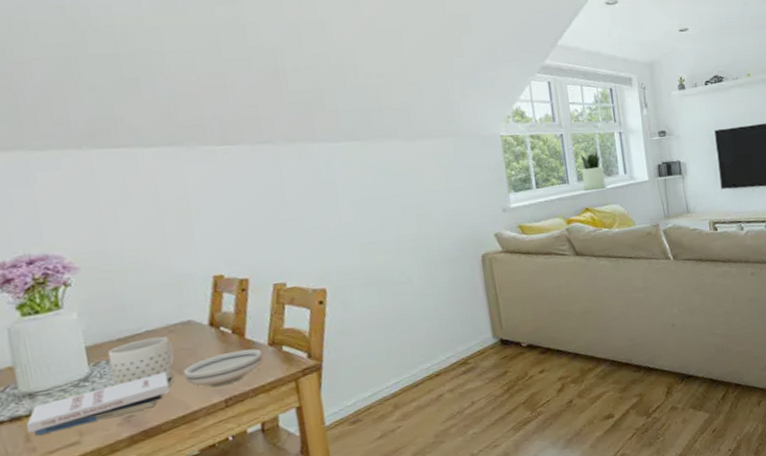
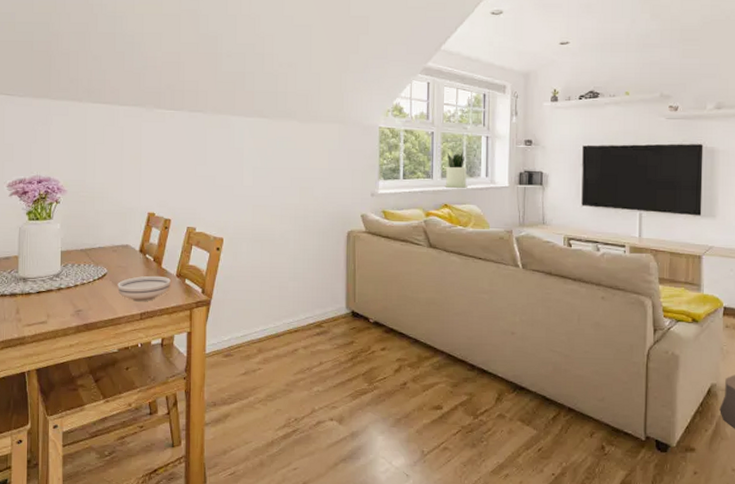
books: present [25,371,174,436] -> none [18,281,111,311]
mug: present [107,336,176,386] -> none [73,253,114,288]

